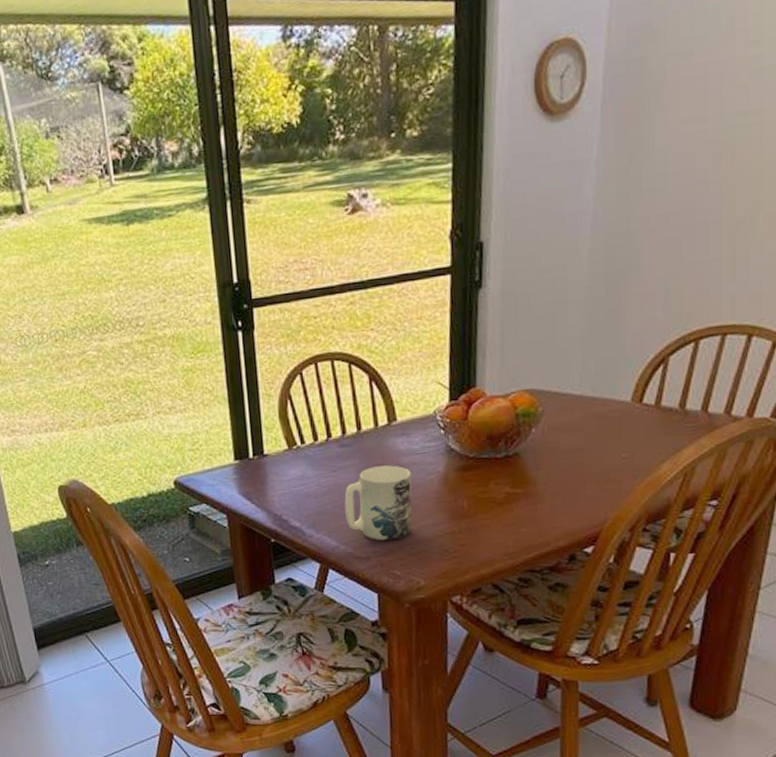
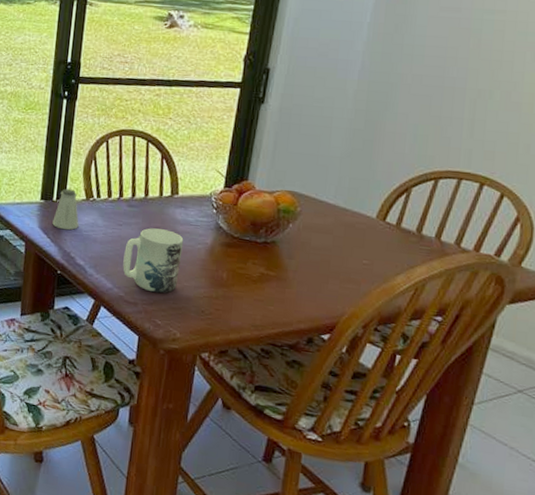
saltshaker: none [254,440,286,490] -> present [52,188,79,230]

